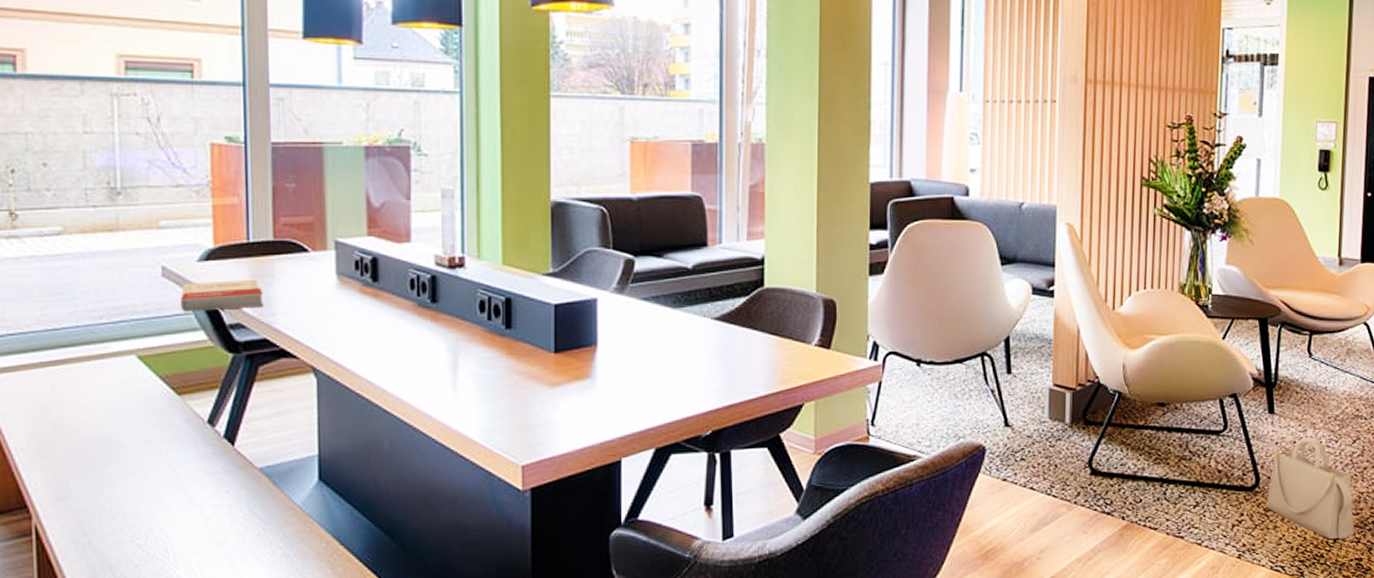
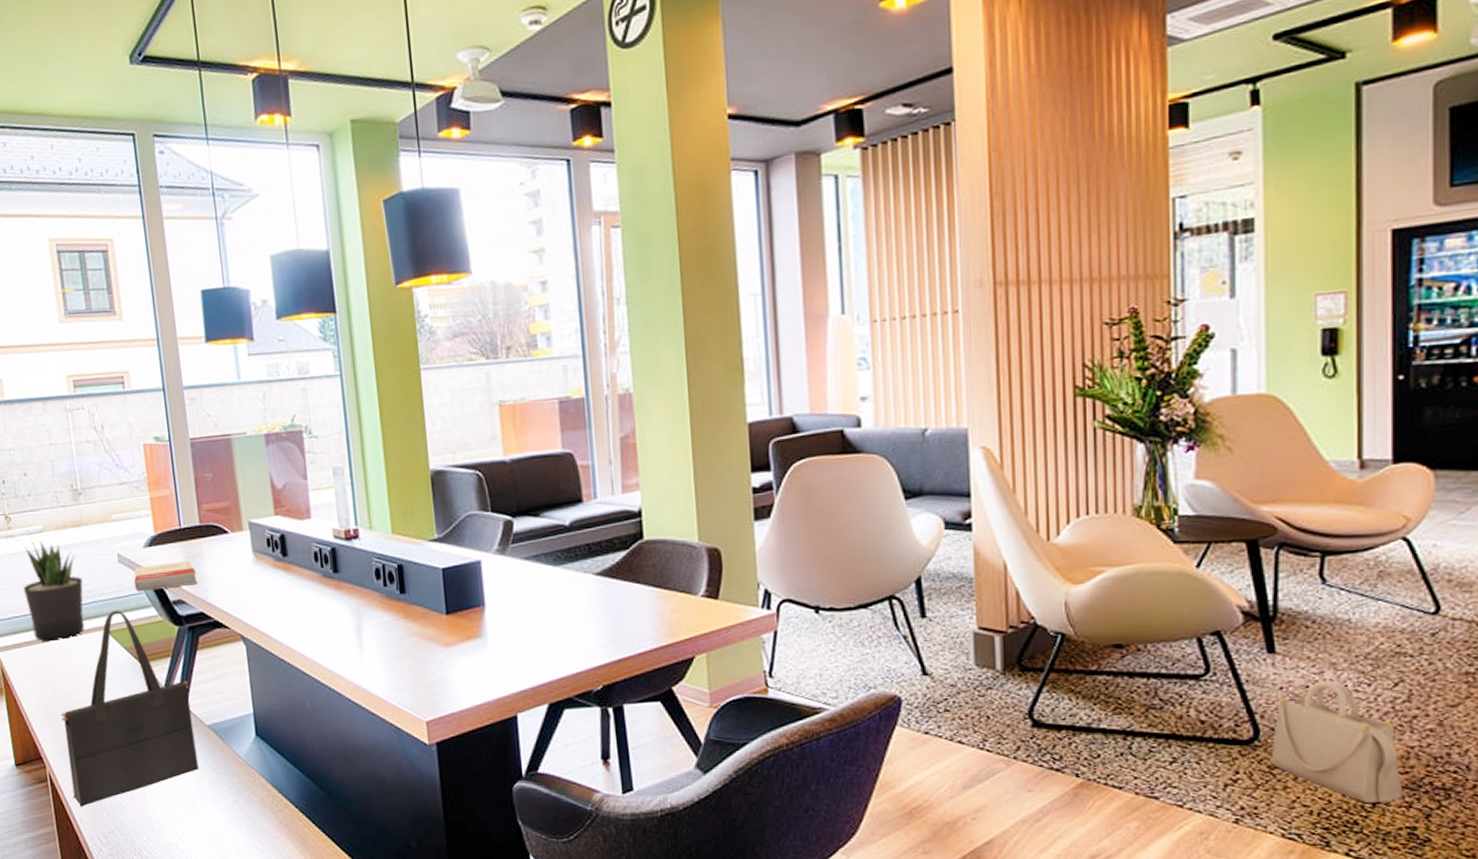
planter: none [26,241,110,365] -> present [23,539,85,641]
tote bag: none [61,331,241,566] -> present [61,610,199,807]

